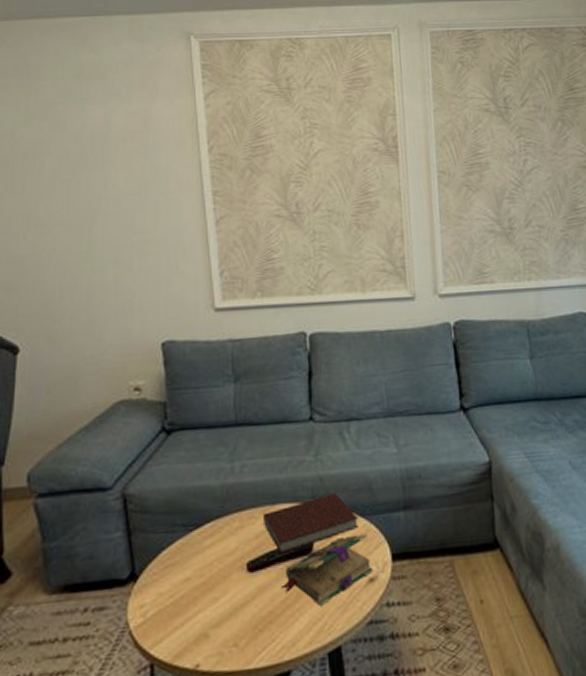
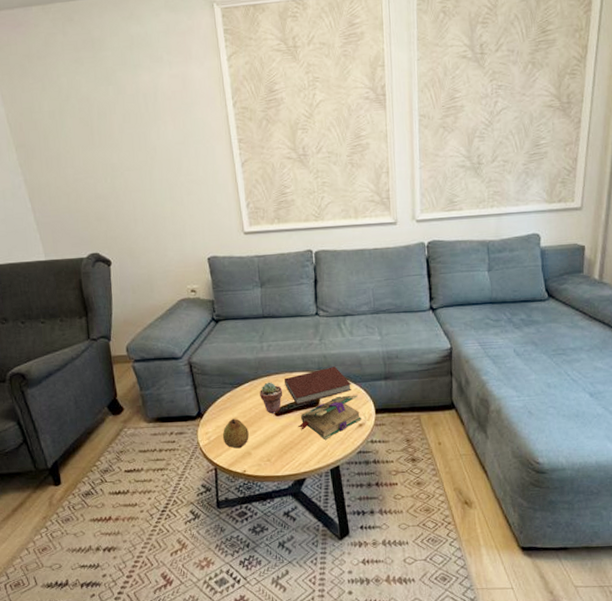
fruit: none [166,580,207,629] -> present [222,419,249,449]
potted succulent: none [226,520,261,569] -> present [260,382,283,413]

